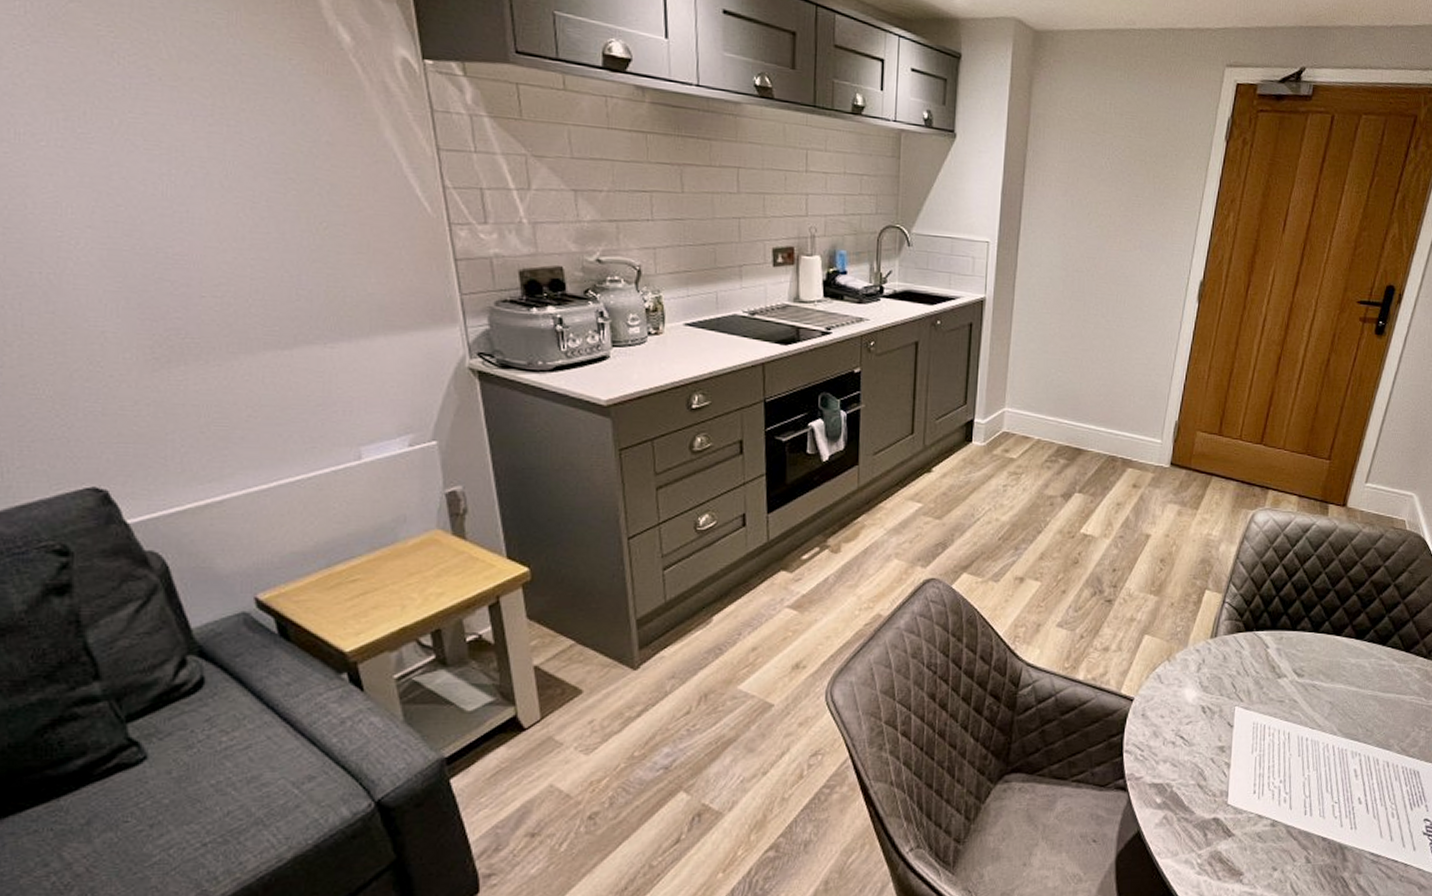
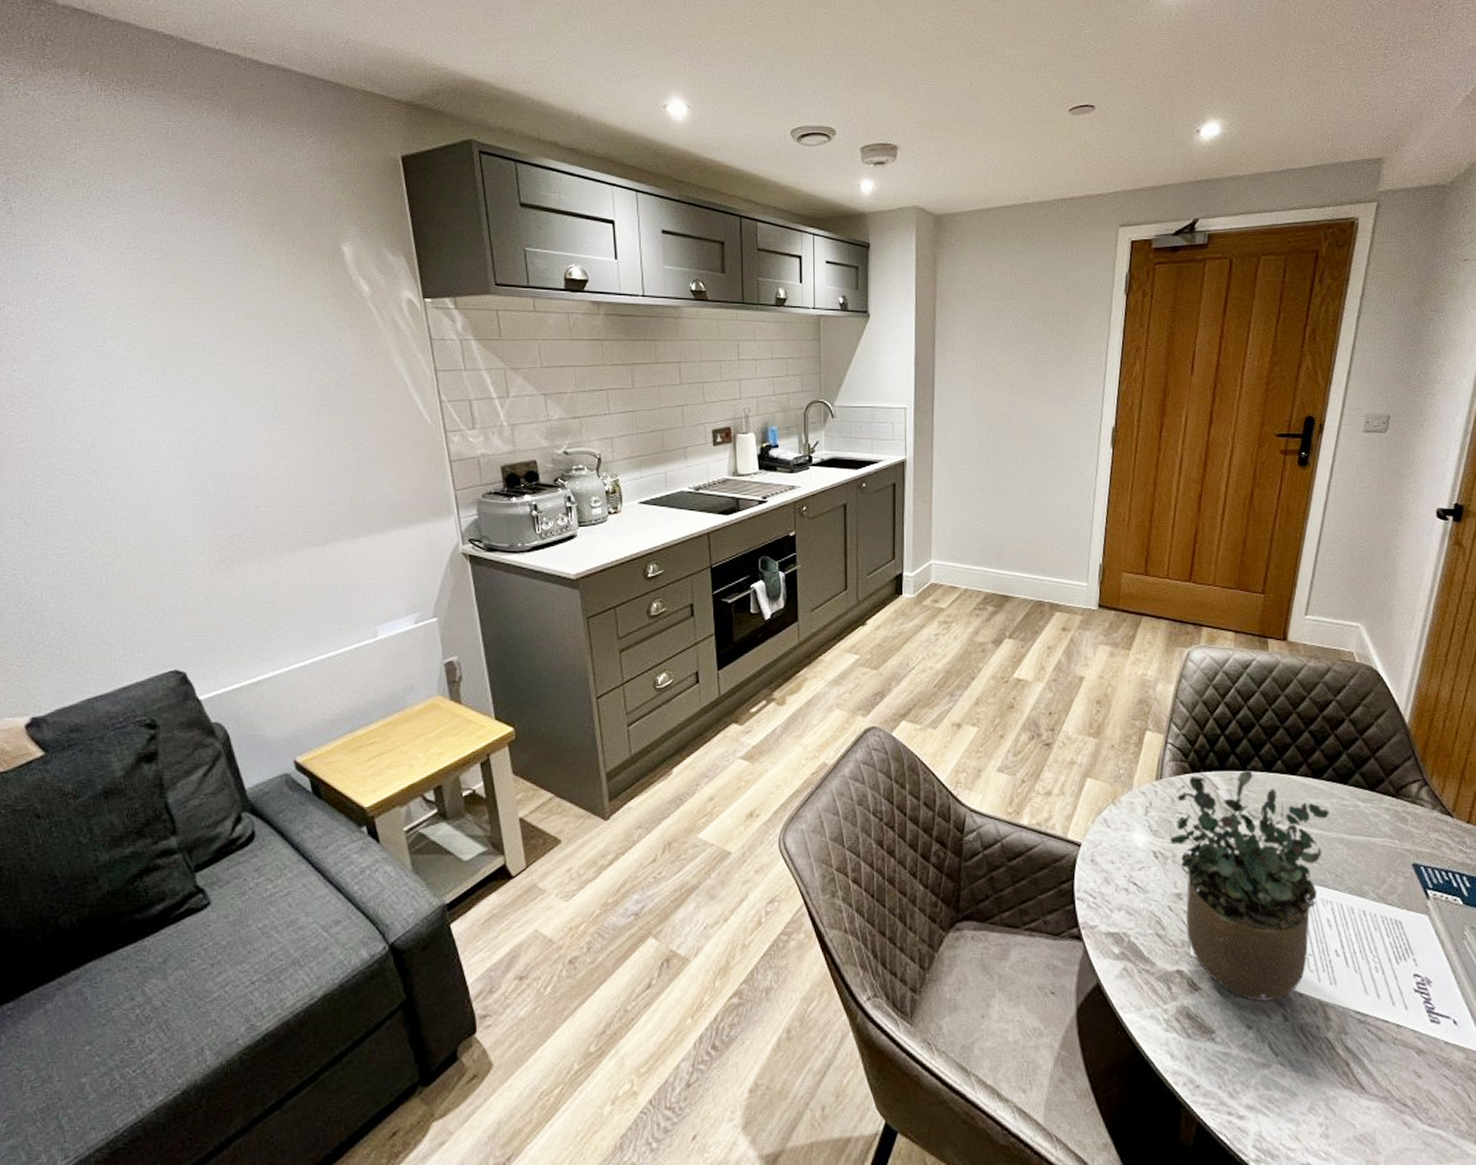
potted plant: none [1218,630,1367,845] -> present [1169,770,1329,1001]

